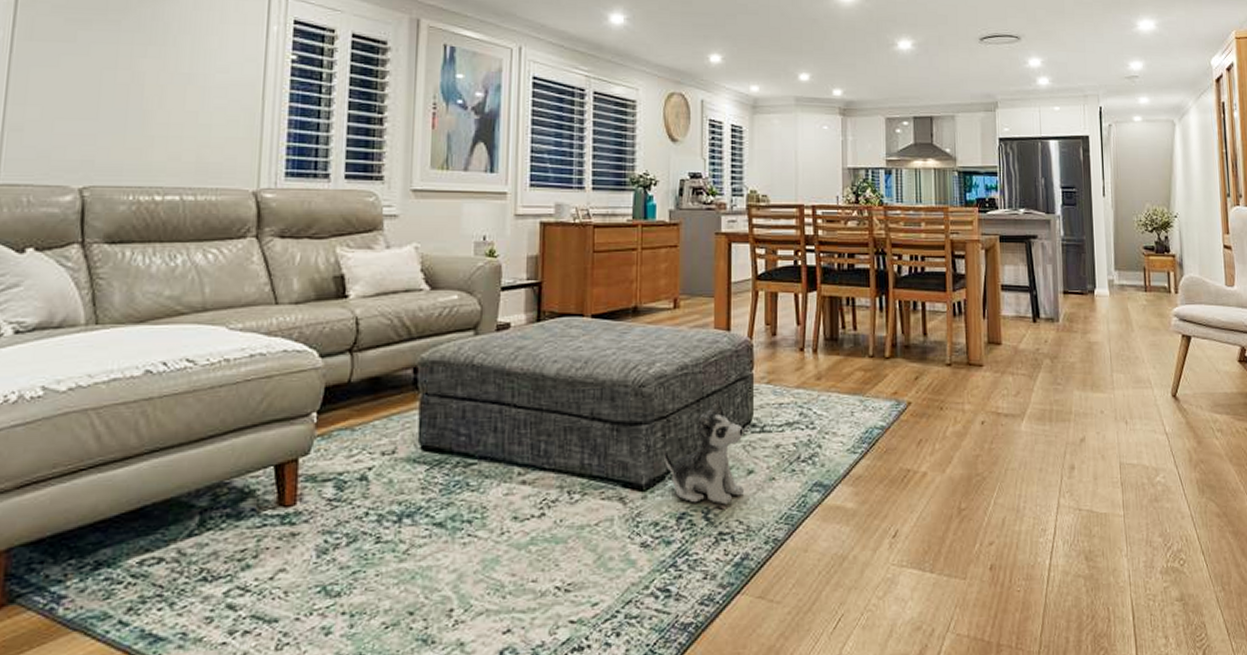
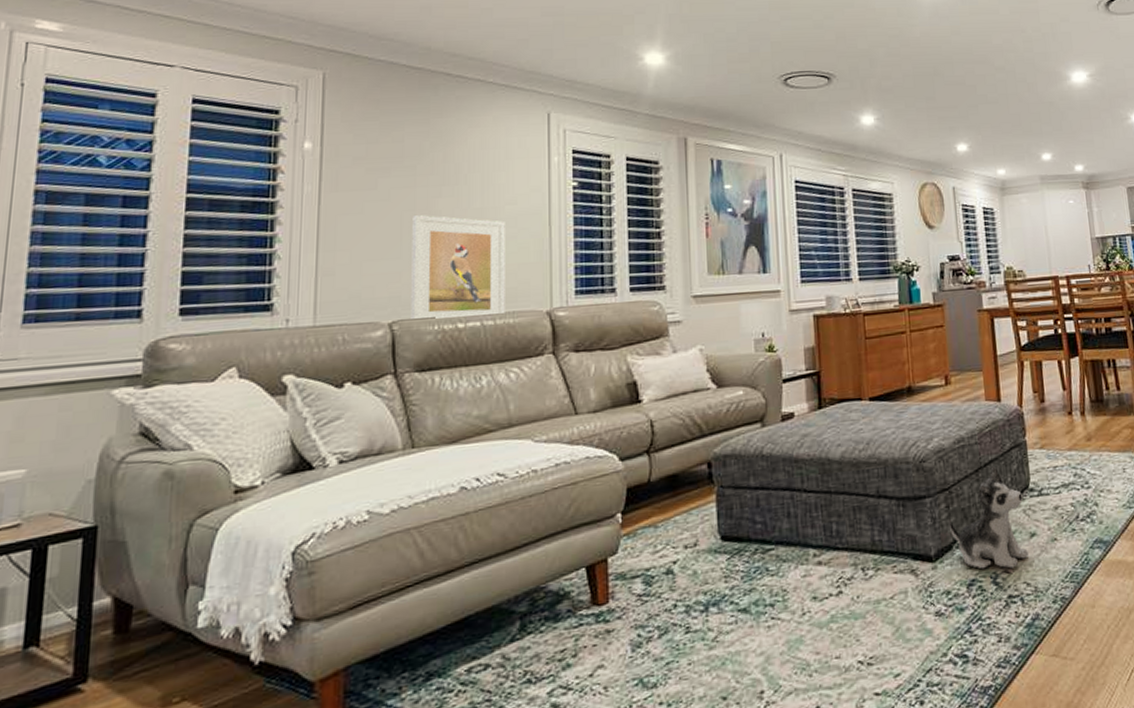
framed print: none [104,75,214,189] -> present [411,215,505,319]

